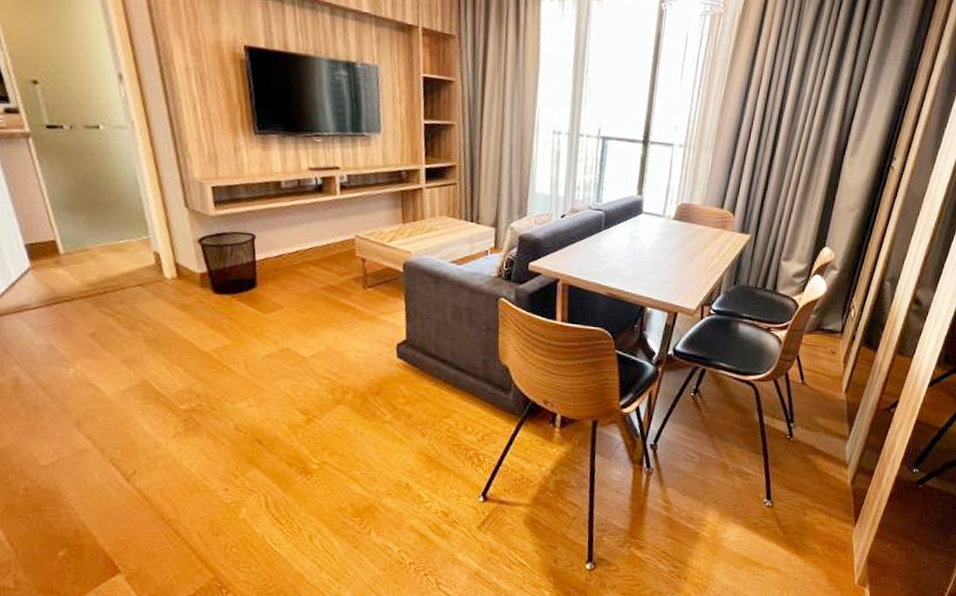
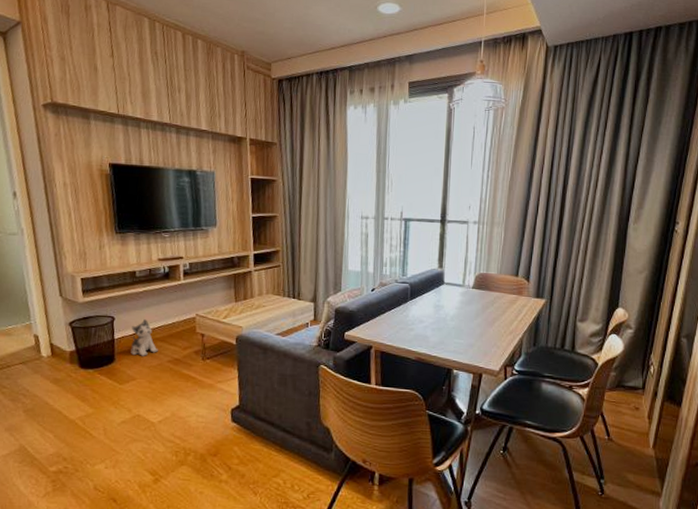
plush toy: none [276,239,310,282] -> present [131,319,158,356]

